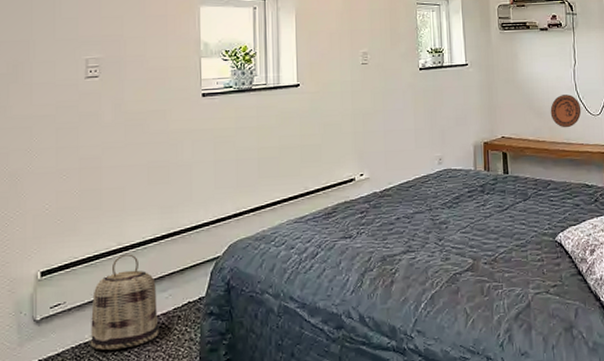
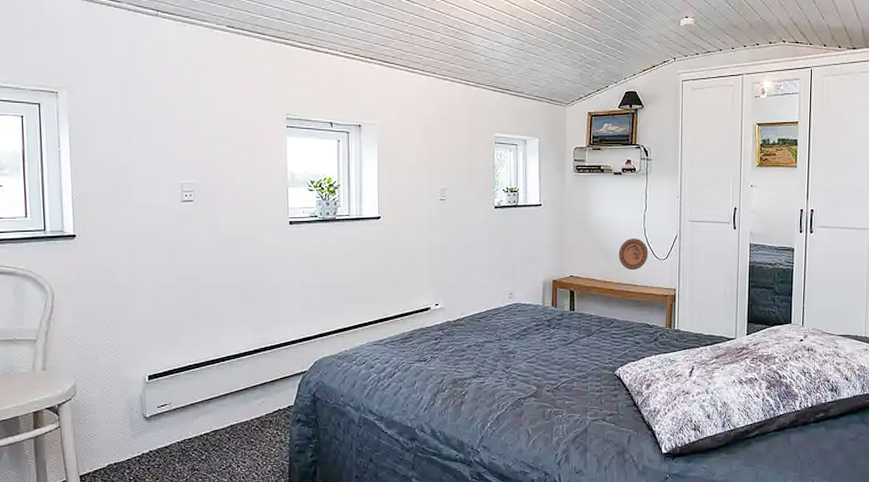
basket: present [90,254,159,351] -> none [193,364,253,447]

